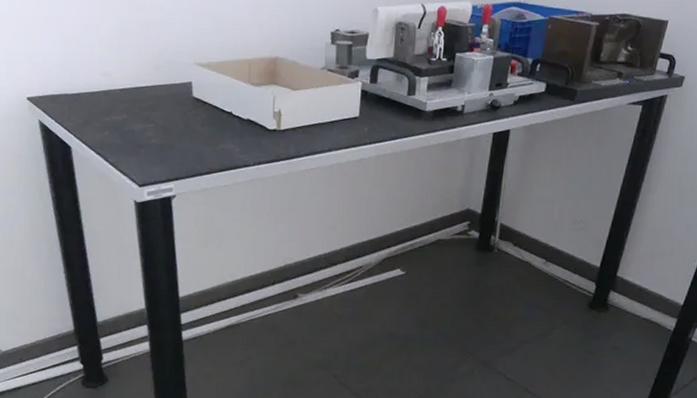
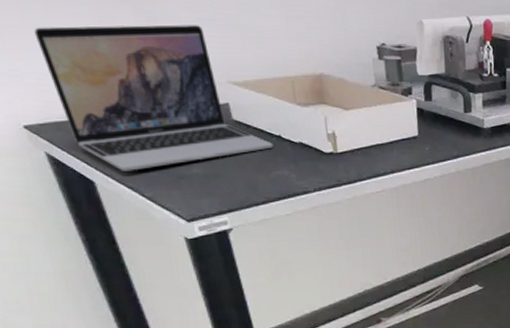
laptop: none [50,14,224,139] -> present [34,24,274,171]

